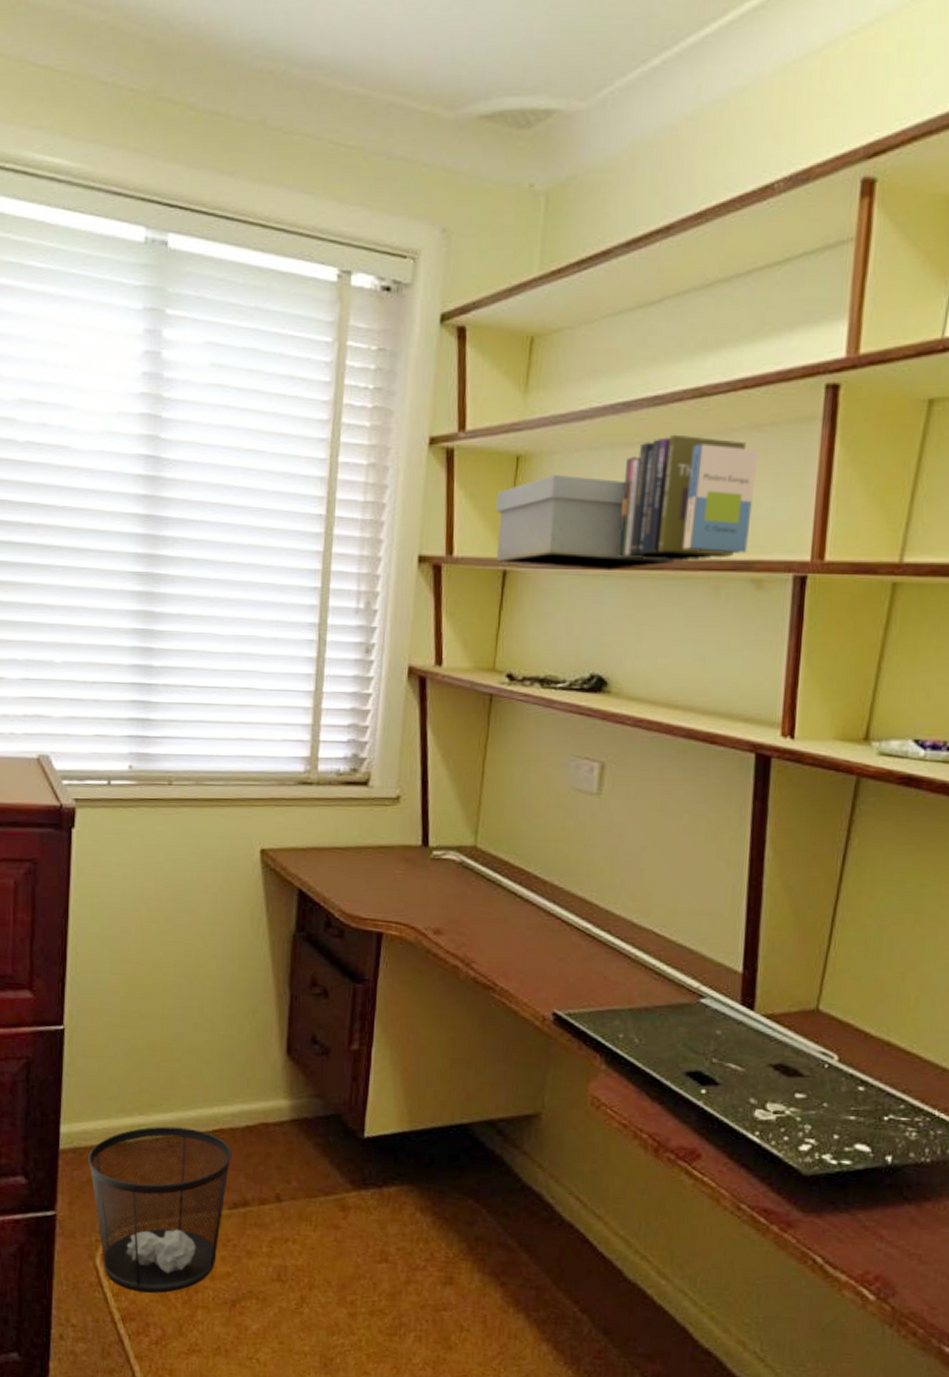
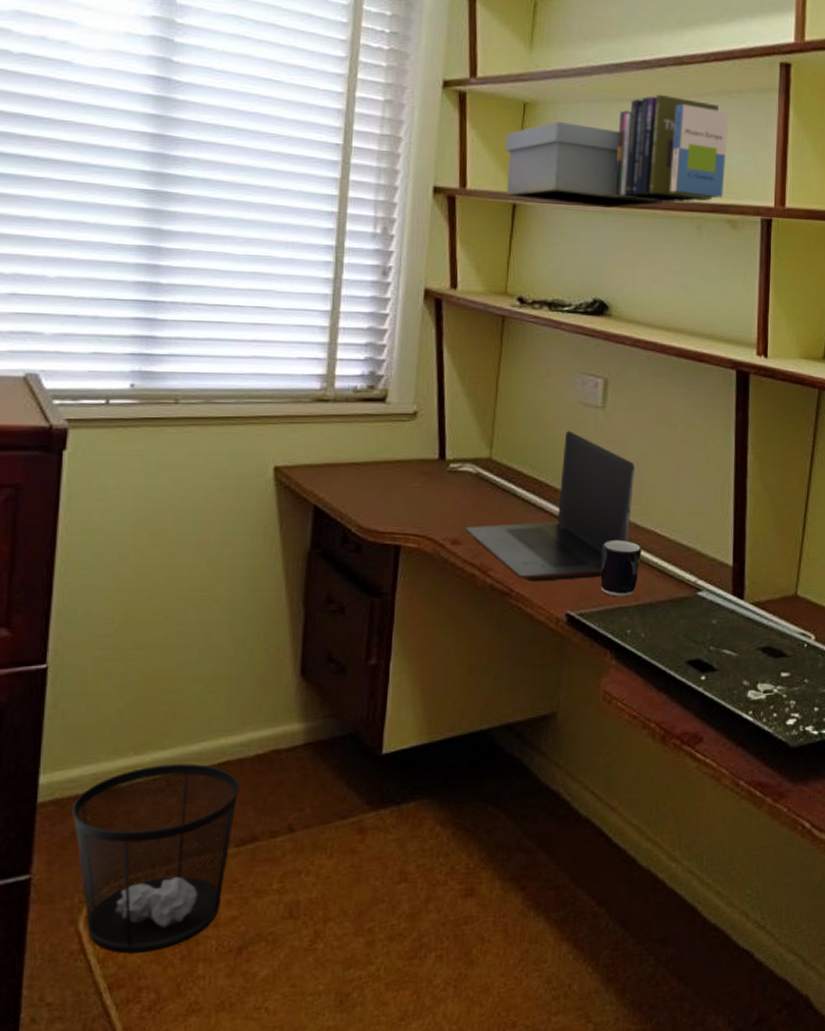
laptop computer: none [448,818,633,978] -> present [465,430,635,582]
mug: none [592,937,639,999] -> present [601,539,642,597]

